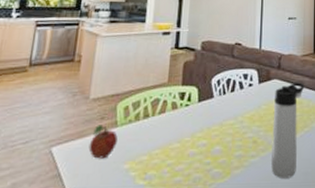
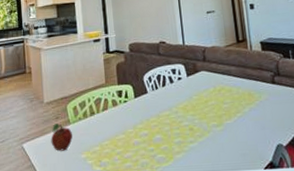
thermos bottle: present [271,82,305,178] -> none [203,71,235,160]

